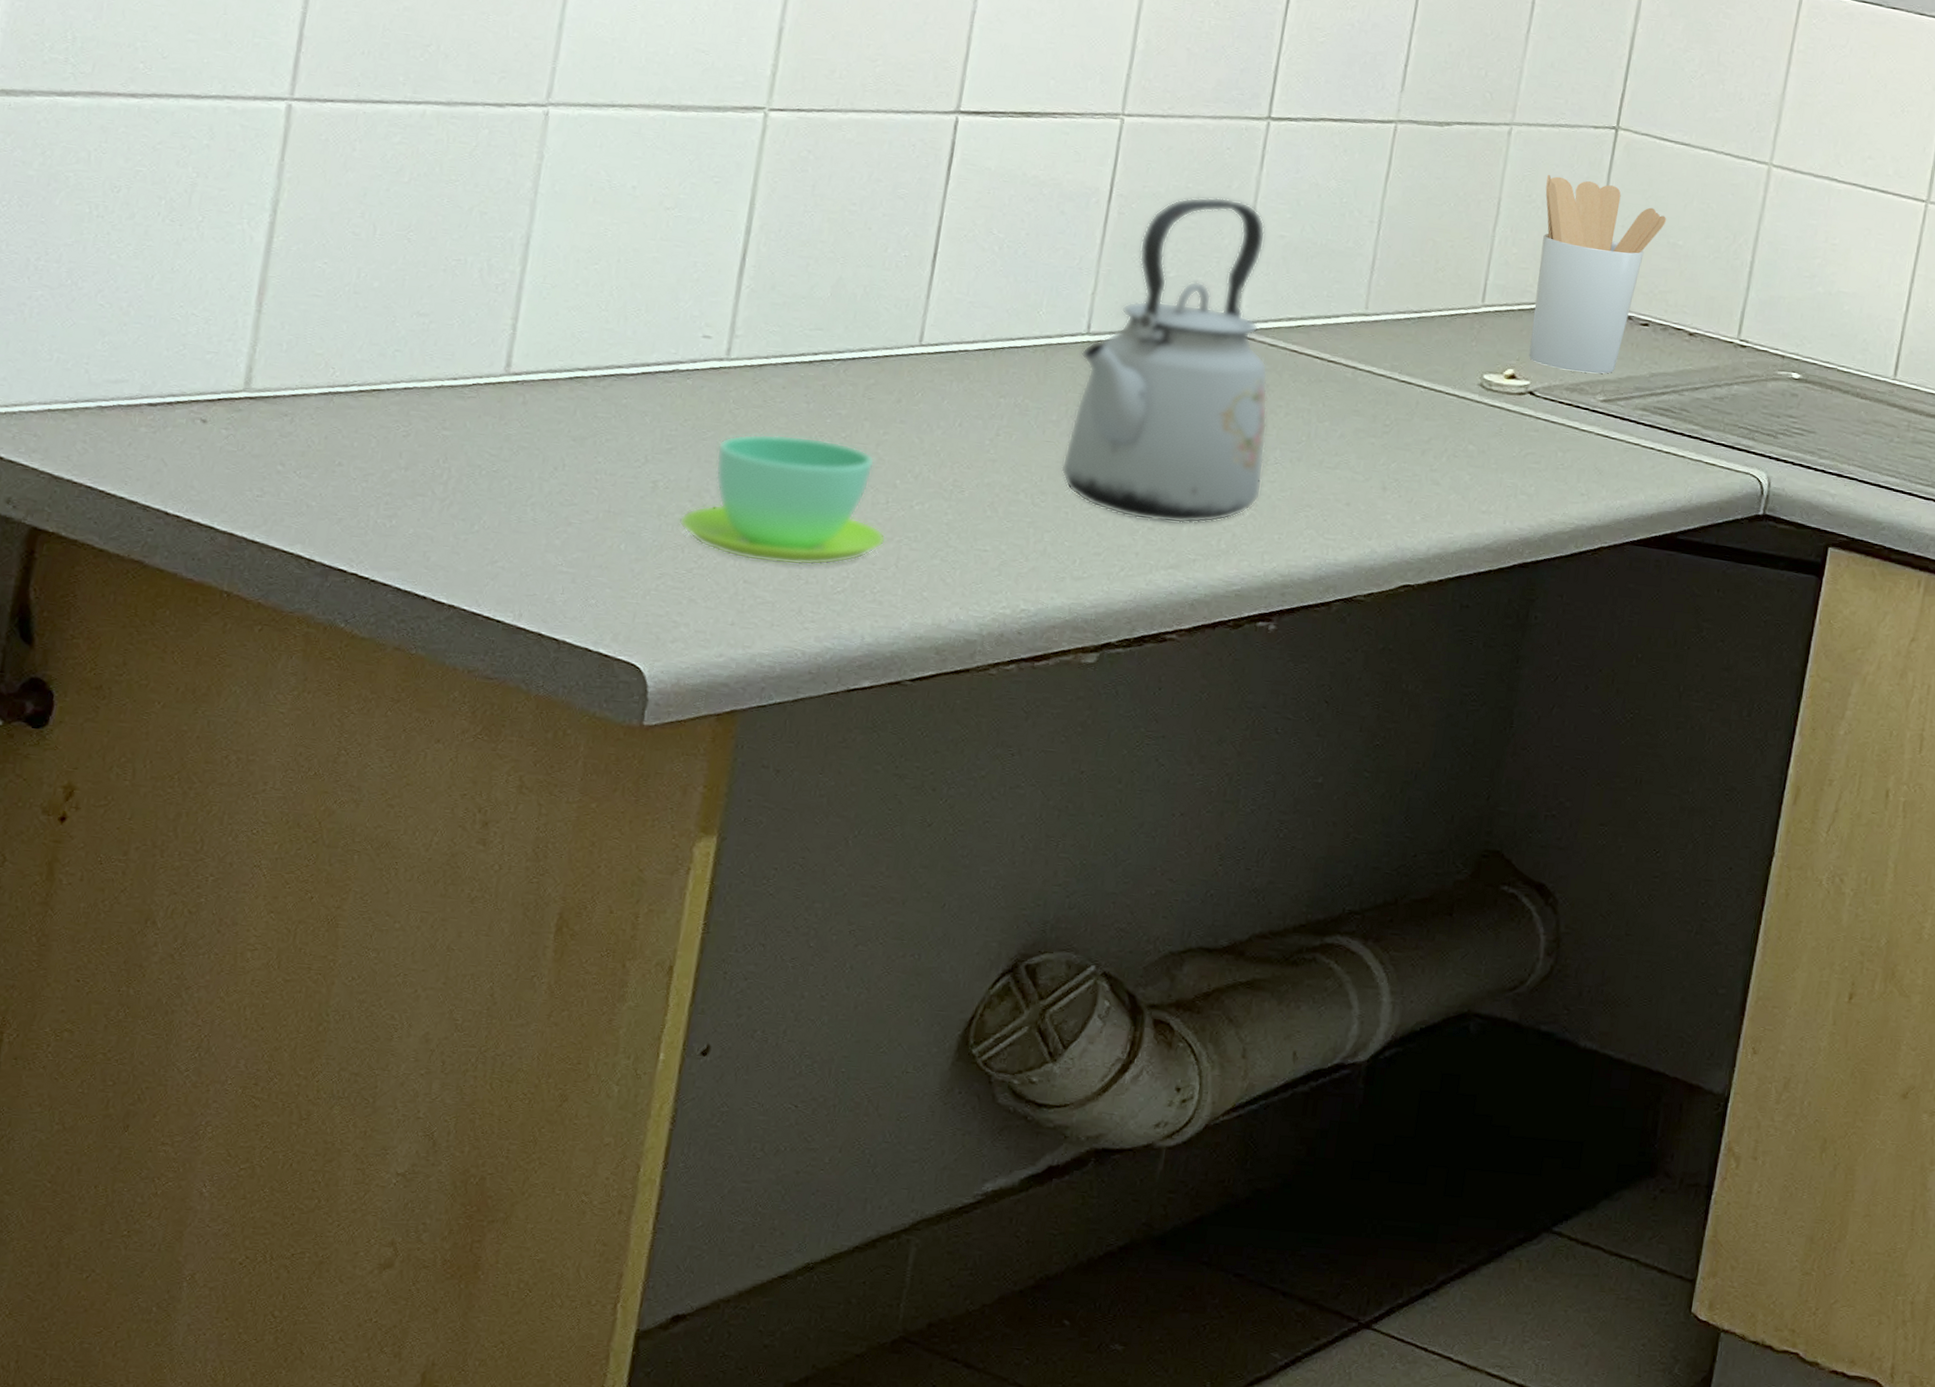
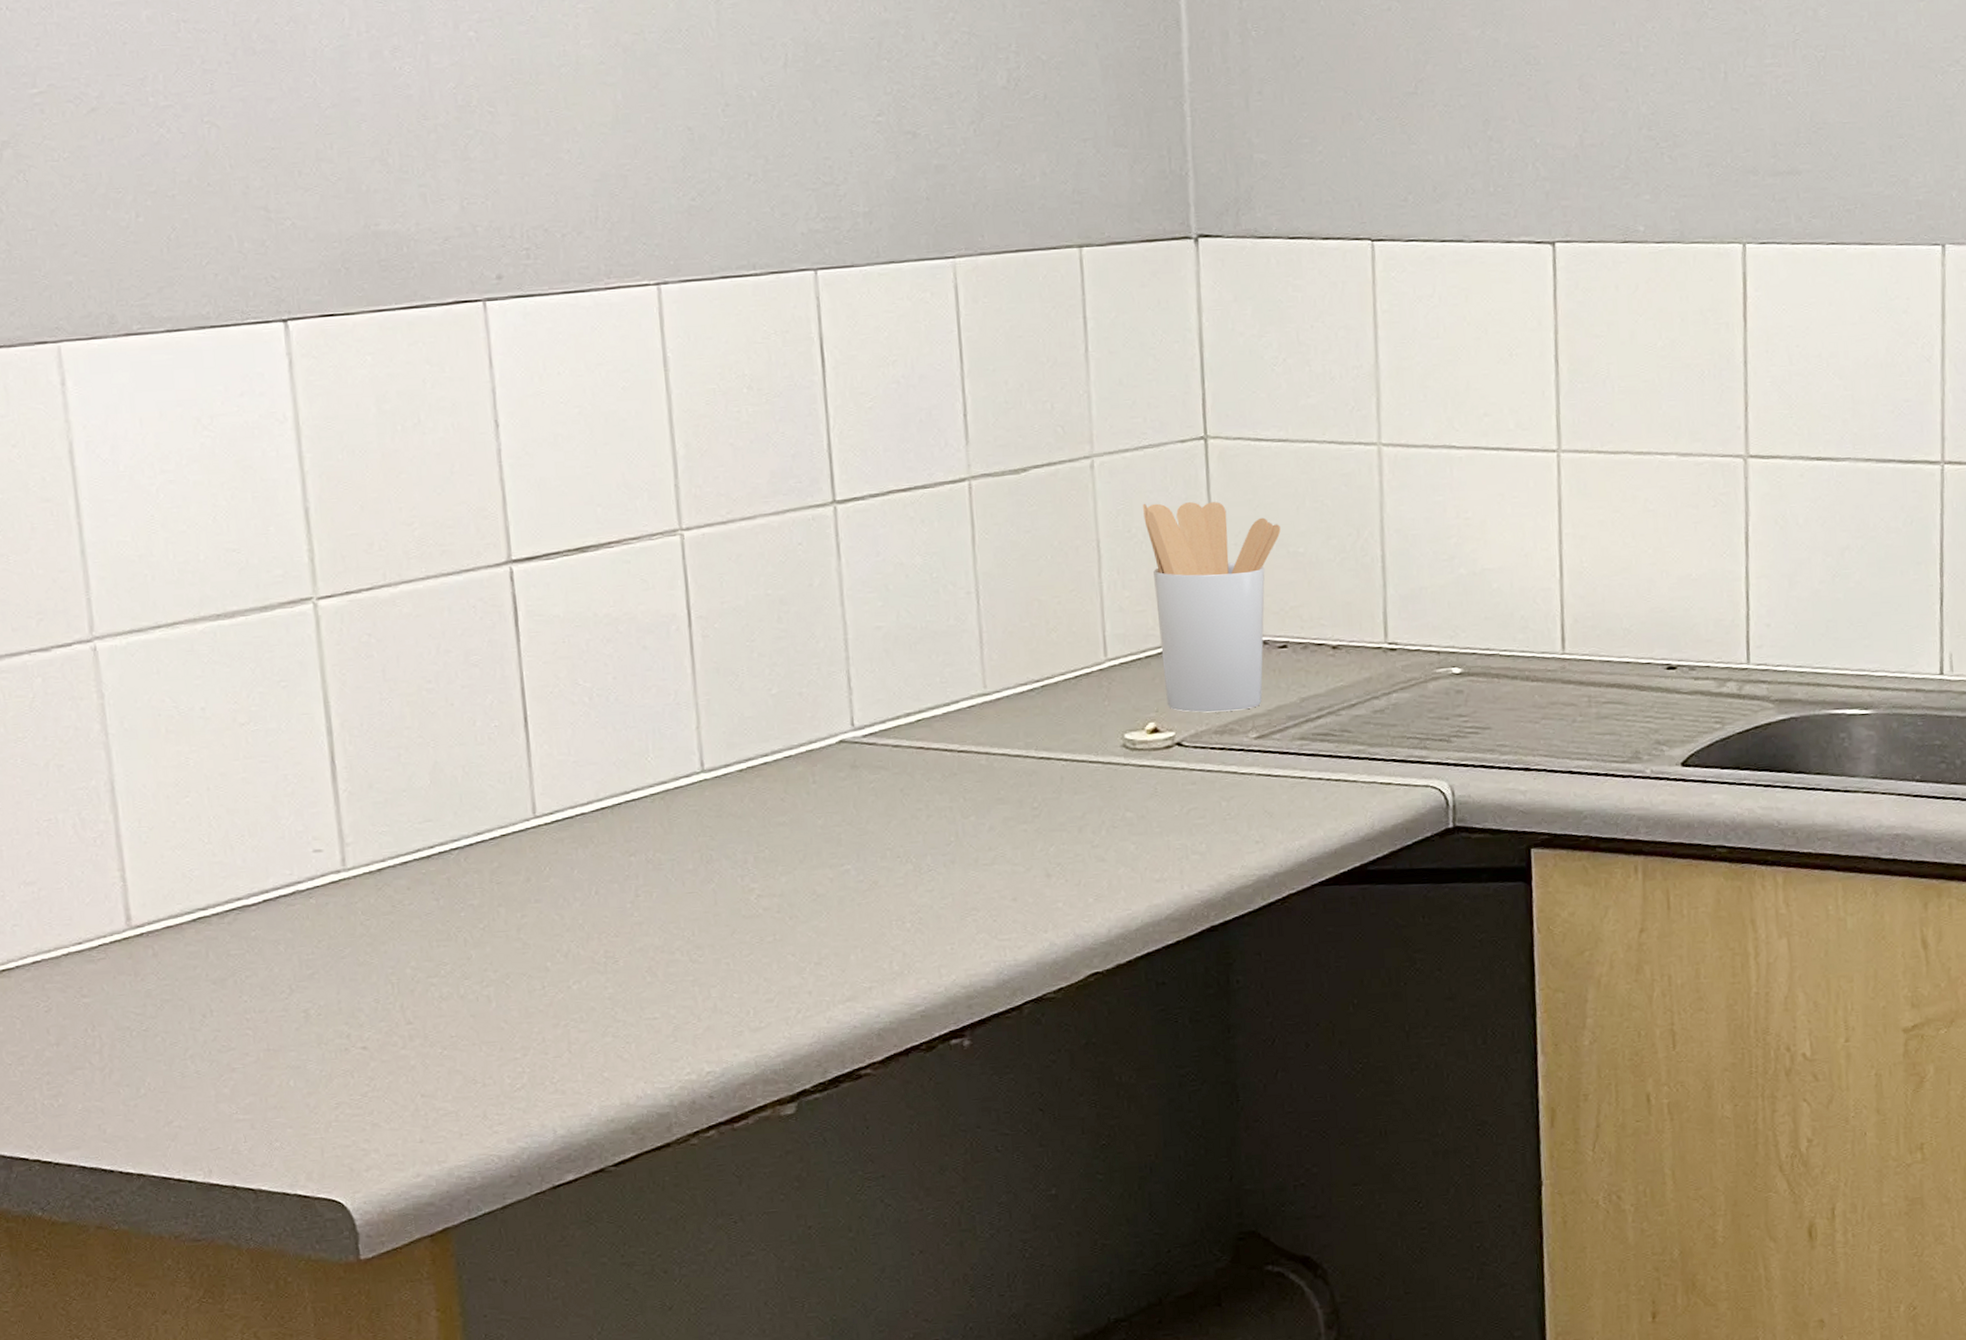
cup: present [678,433,887,566] -> none [340,934,553,1074]
kettle: present [1061,197,1268,524] -> none [700,597,922,957]

